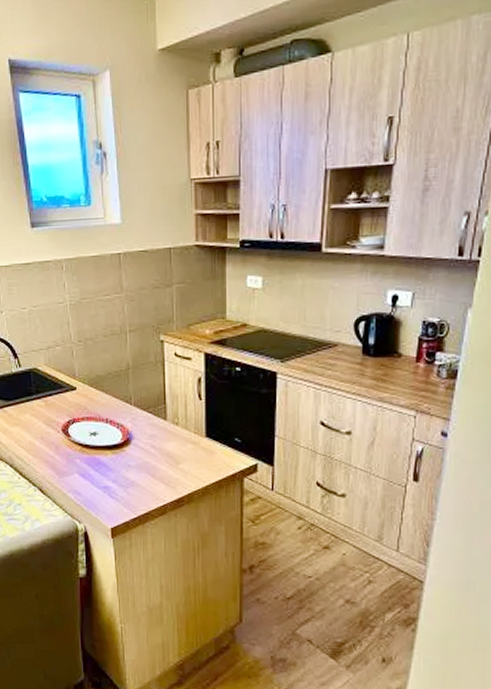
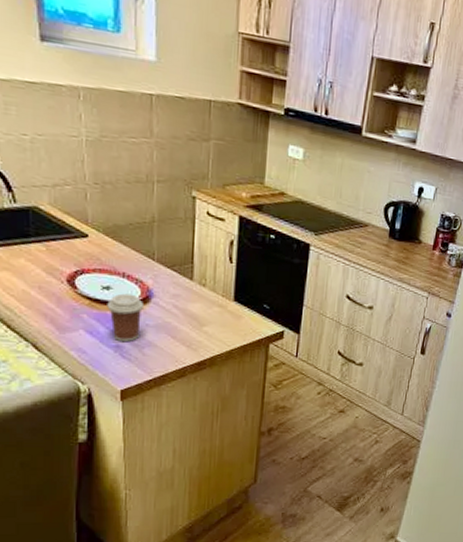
coffee cup: none [95,438,126,482] -> present [107,293,145,341]

